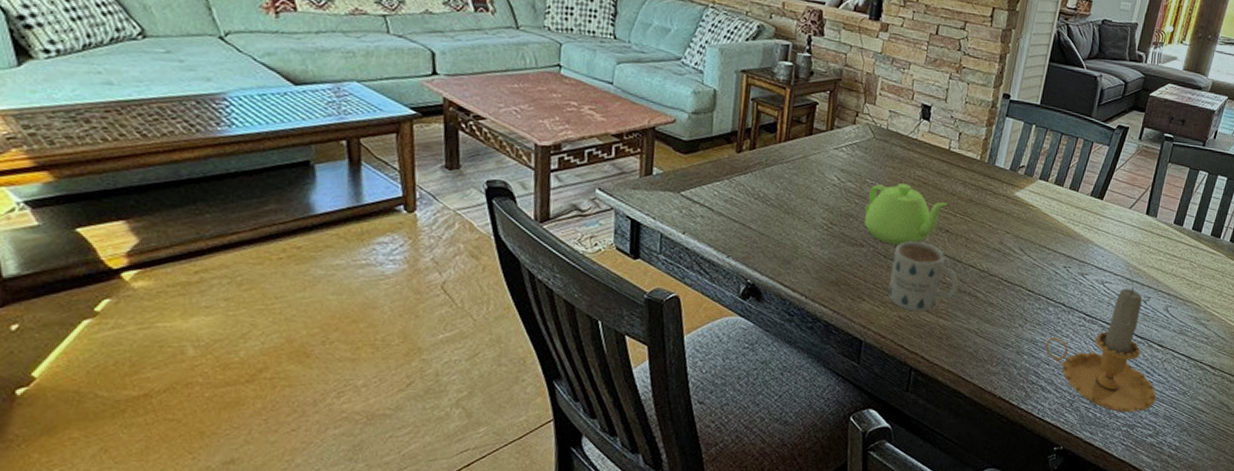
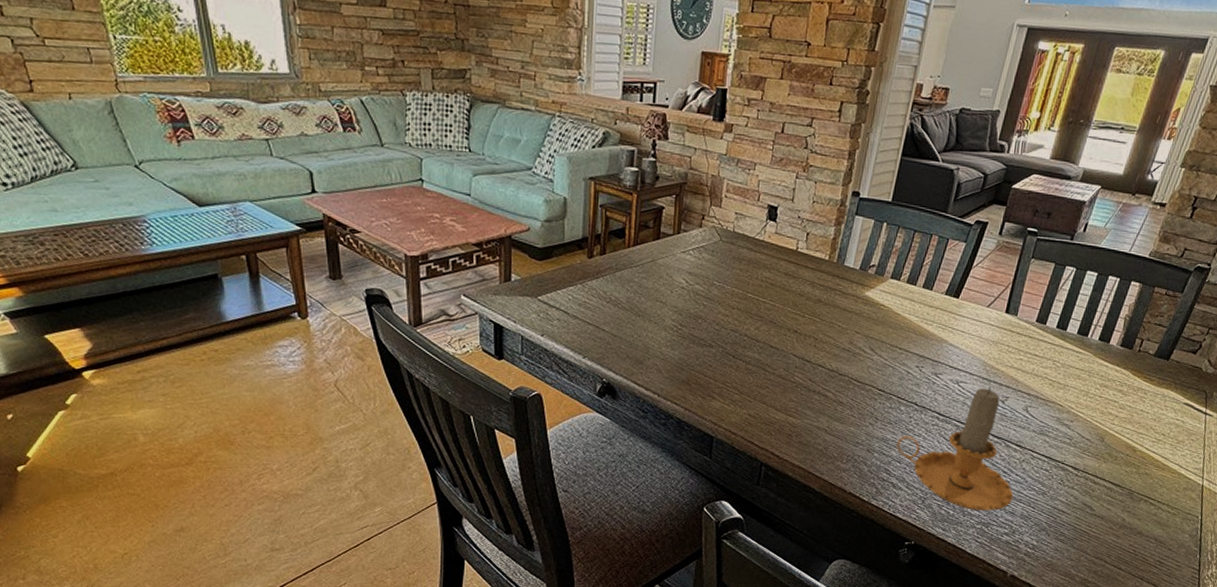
teapot: present [864,183,948,245] -> none [712,285,796,346]
mug: present [889,241,958,312] -> none [738,341,807,410]

